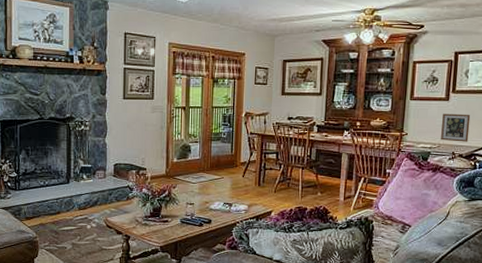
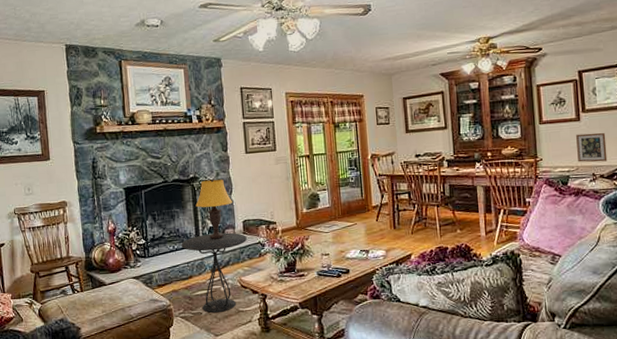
side table: none [52,173,116,249] -> present [181,232,247,313]
table lamp: none [69,121,106,179] -> present [195,179,232,239]

